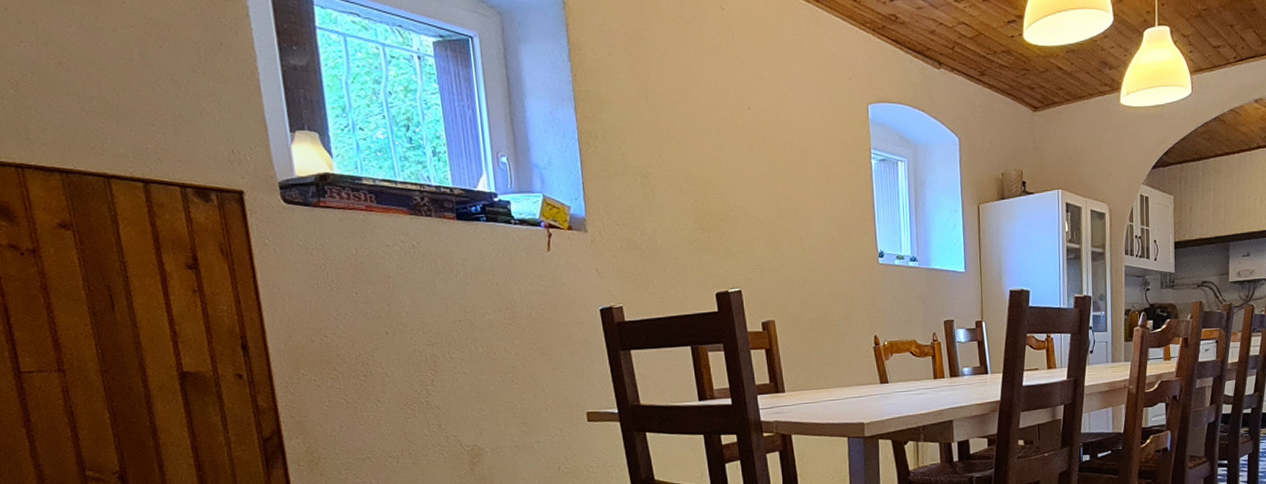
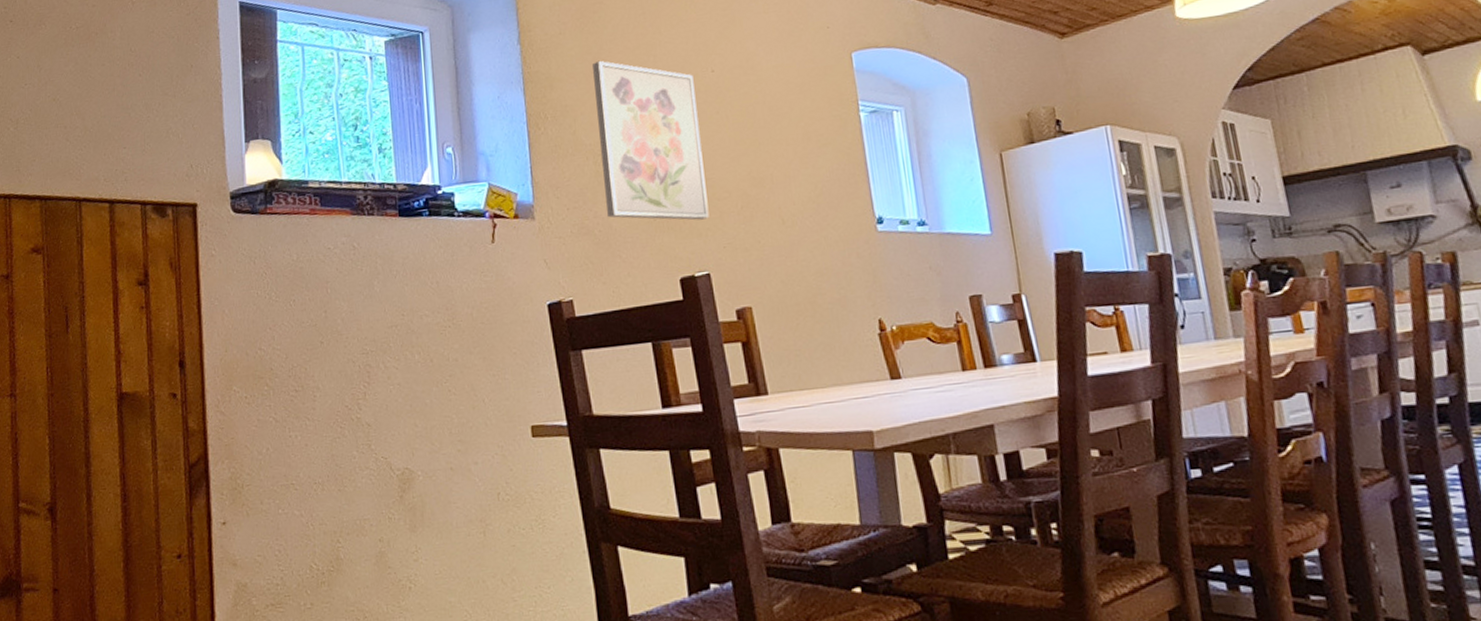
wall art: none [640,86,742,244] -> present [593,60,709,221]

